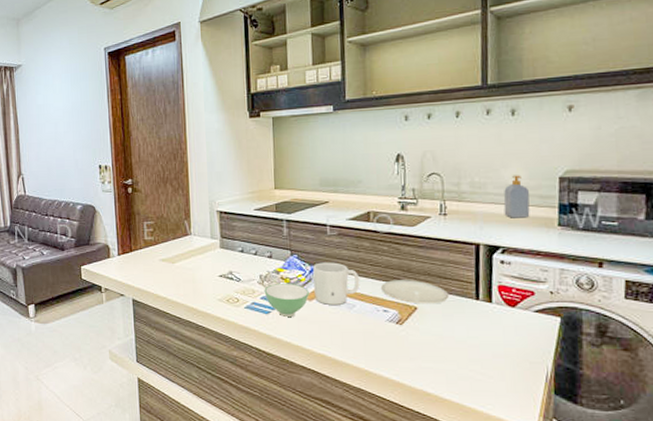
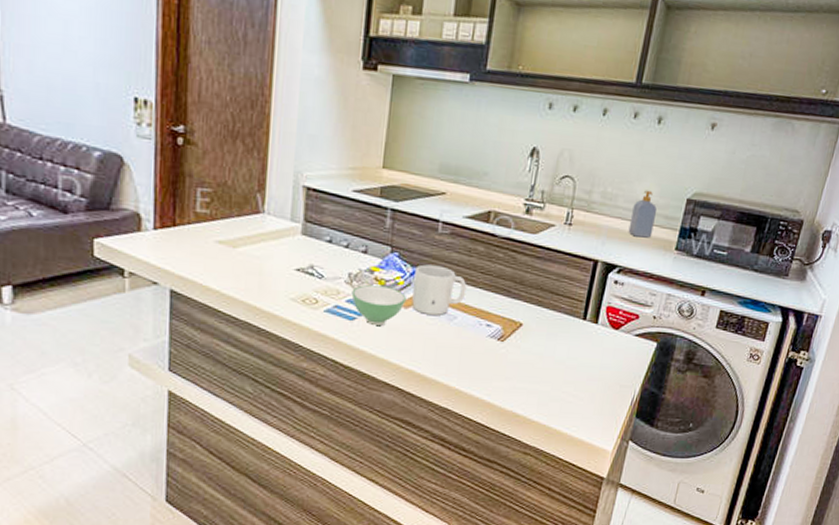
plate: present [380,280,450,304] -> none [487,292,558,322]

